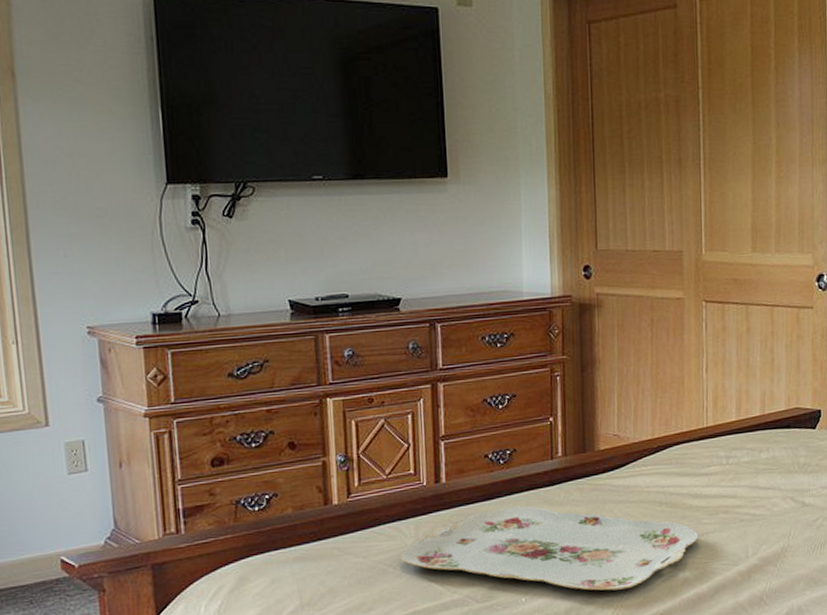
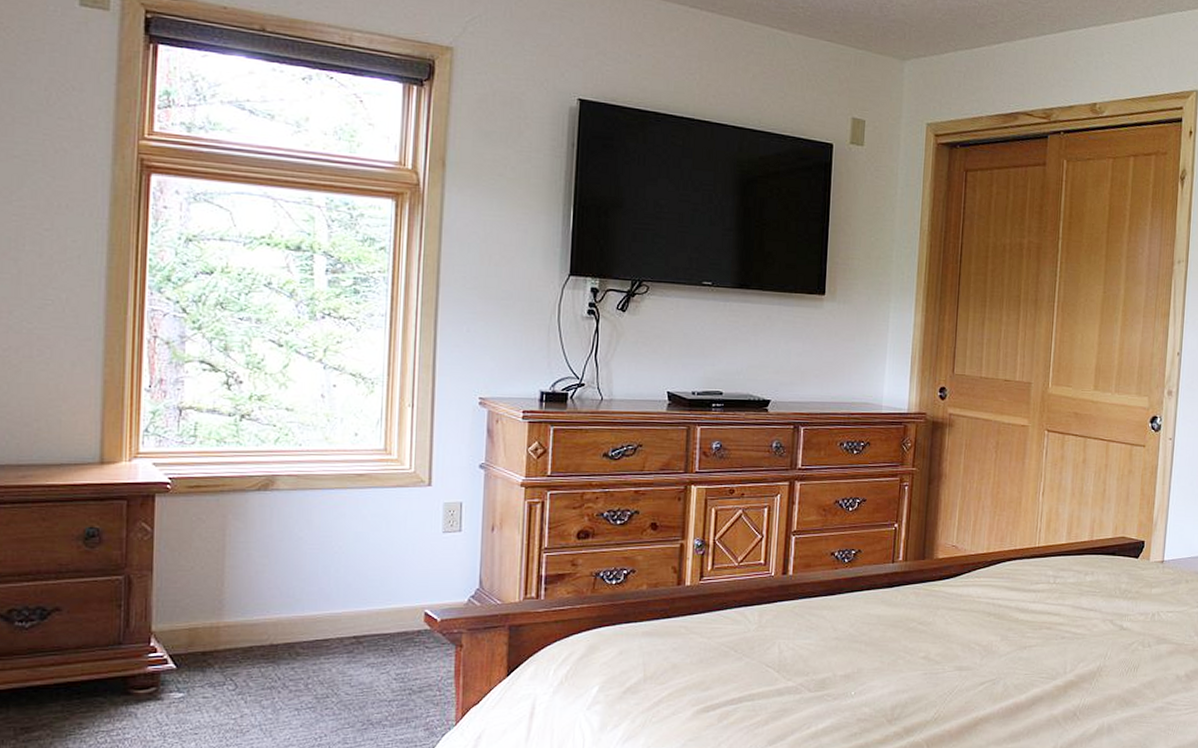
serving tray: present [400,506,699,591] -> none [742,604,1022,692]

